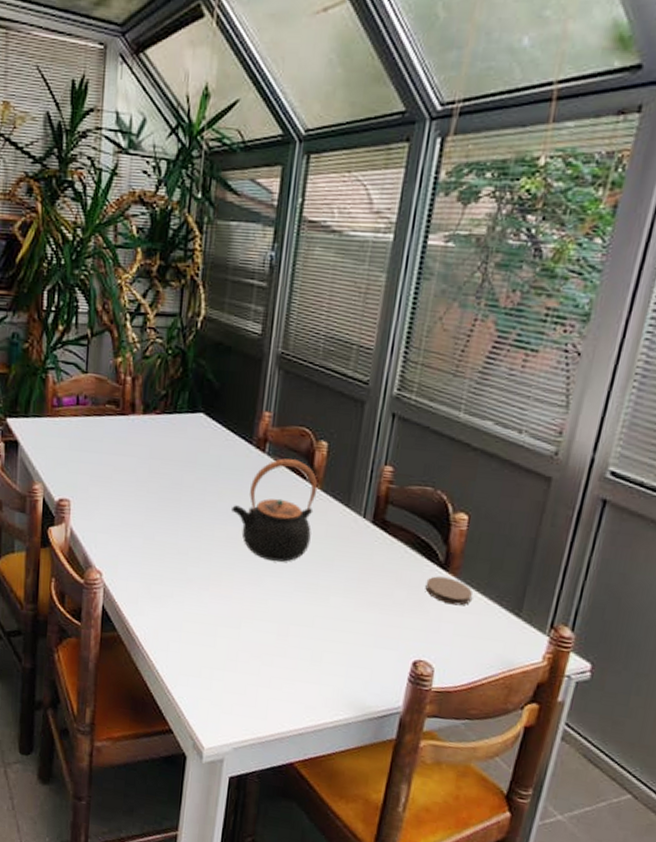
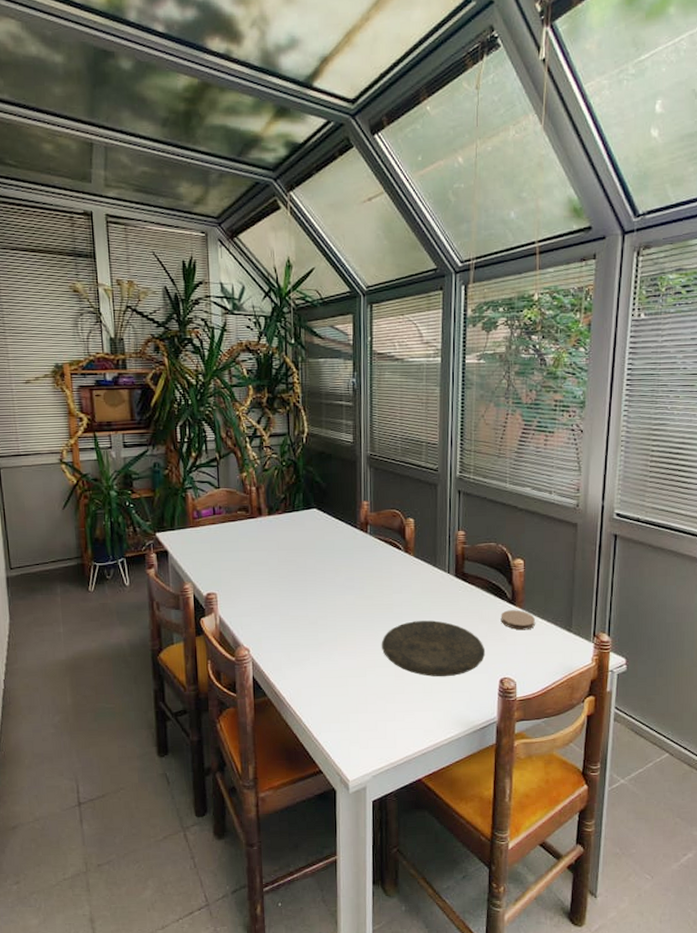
teapot: present [231,458,318,562] -> none [347,535,411,618]
plate: none [264,570,399,647] -> present [381,620,485,677]

